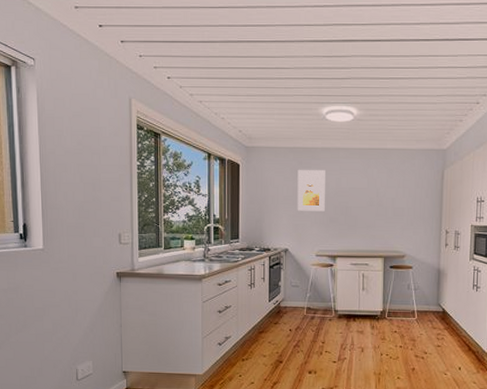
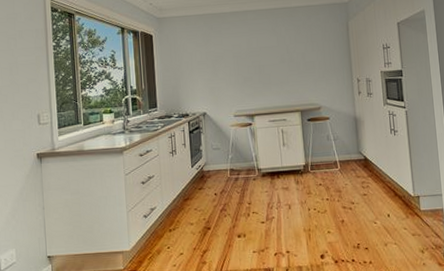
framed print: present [297,169,325,211] -> none [209,32,239,74]

